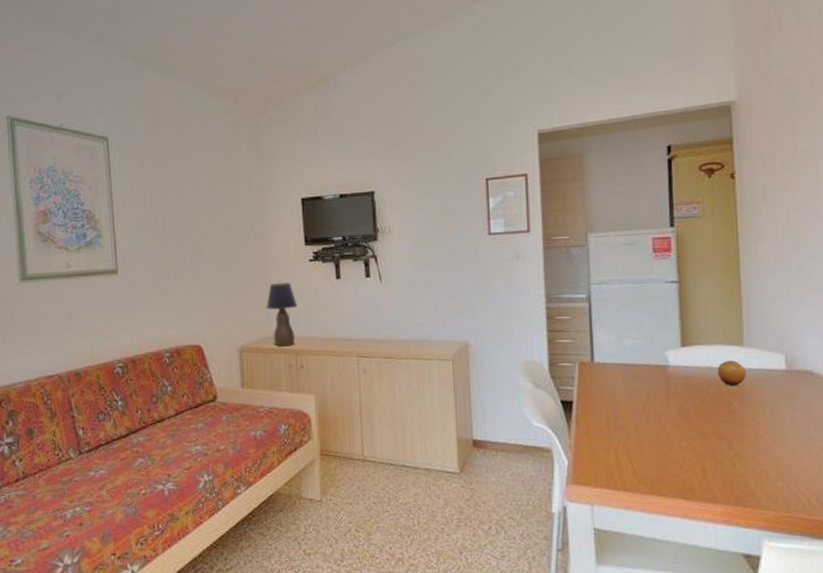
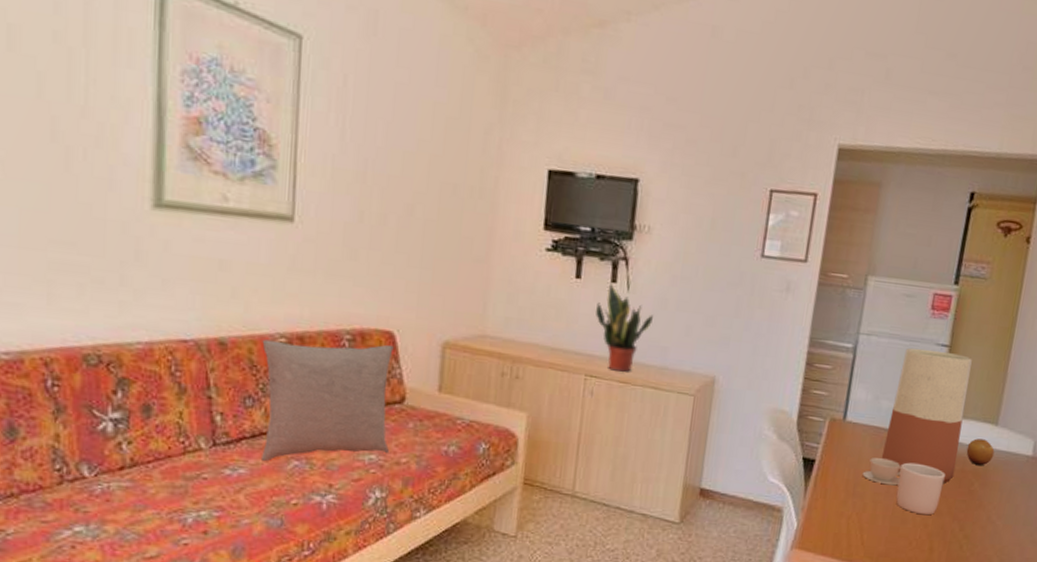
pillow: none [105,355,210,462] -> present [262,339,394,462]
table lamp: present [265,282,298,347] -> none [483,270,524,350]
potted plant: none [356,277,405,350] -> present [595,282,653,372]
teacup: none [620,391,658,415] -> present [862,458,902,486]
vase: none [635,287,711,407] -> present [881,347,972,483]
mug: none [656,391,702,439] -> present [895,462,945,516]

